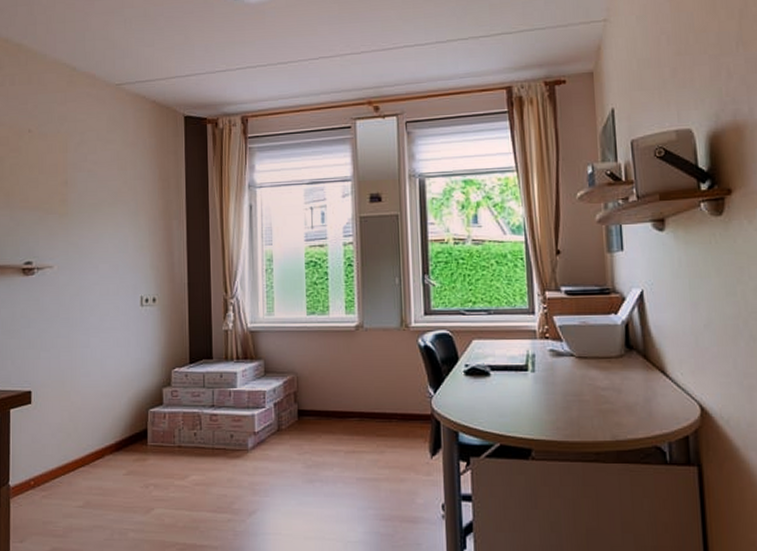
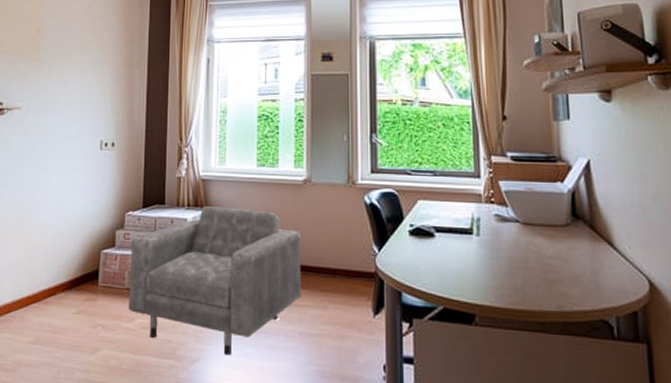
armchair: none [179,358,357,506] -> present [128,206,301,356]

